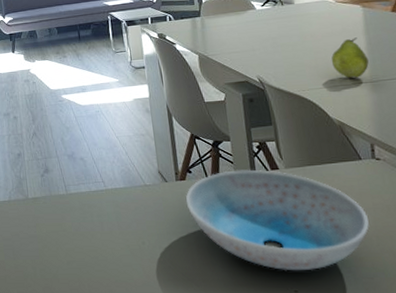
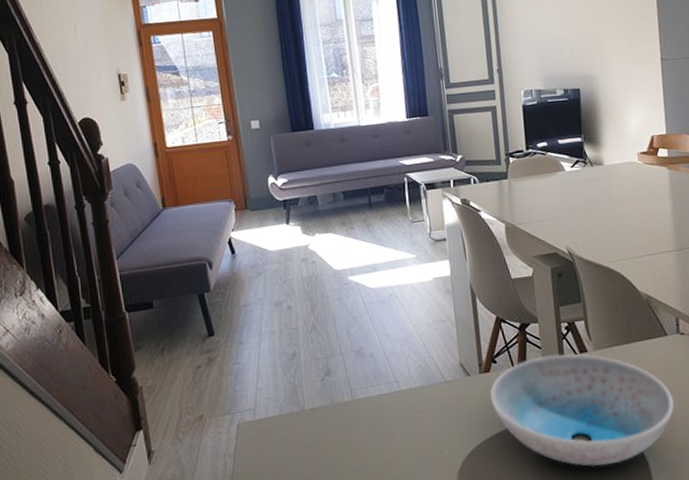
fruit: present [331,37,369,78] -> none [639,202,674,247]

